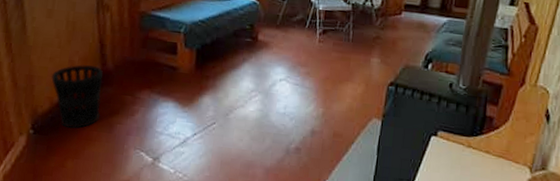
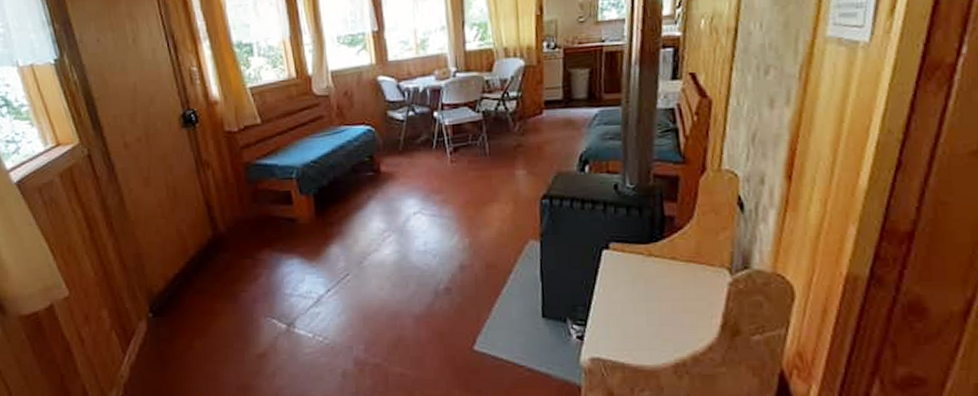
wastebasket: present [50,64,103,128] -> none [160,232,222,304]

